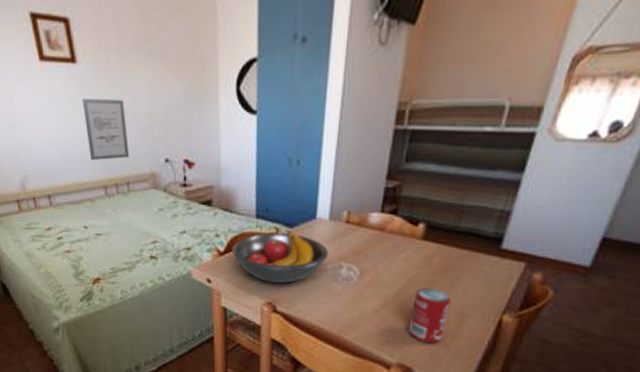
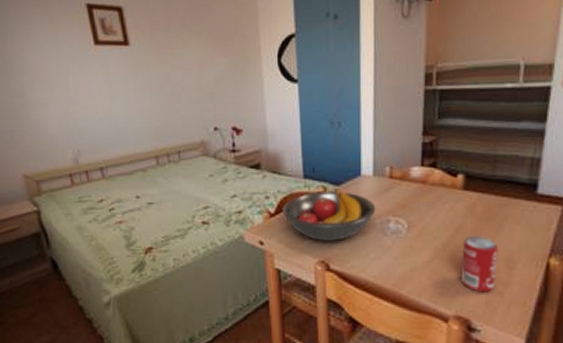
wall art: present [82,98,130,161] -> none [134,75,180,133]

